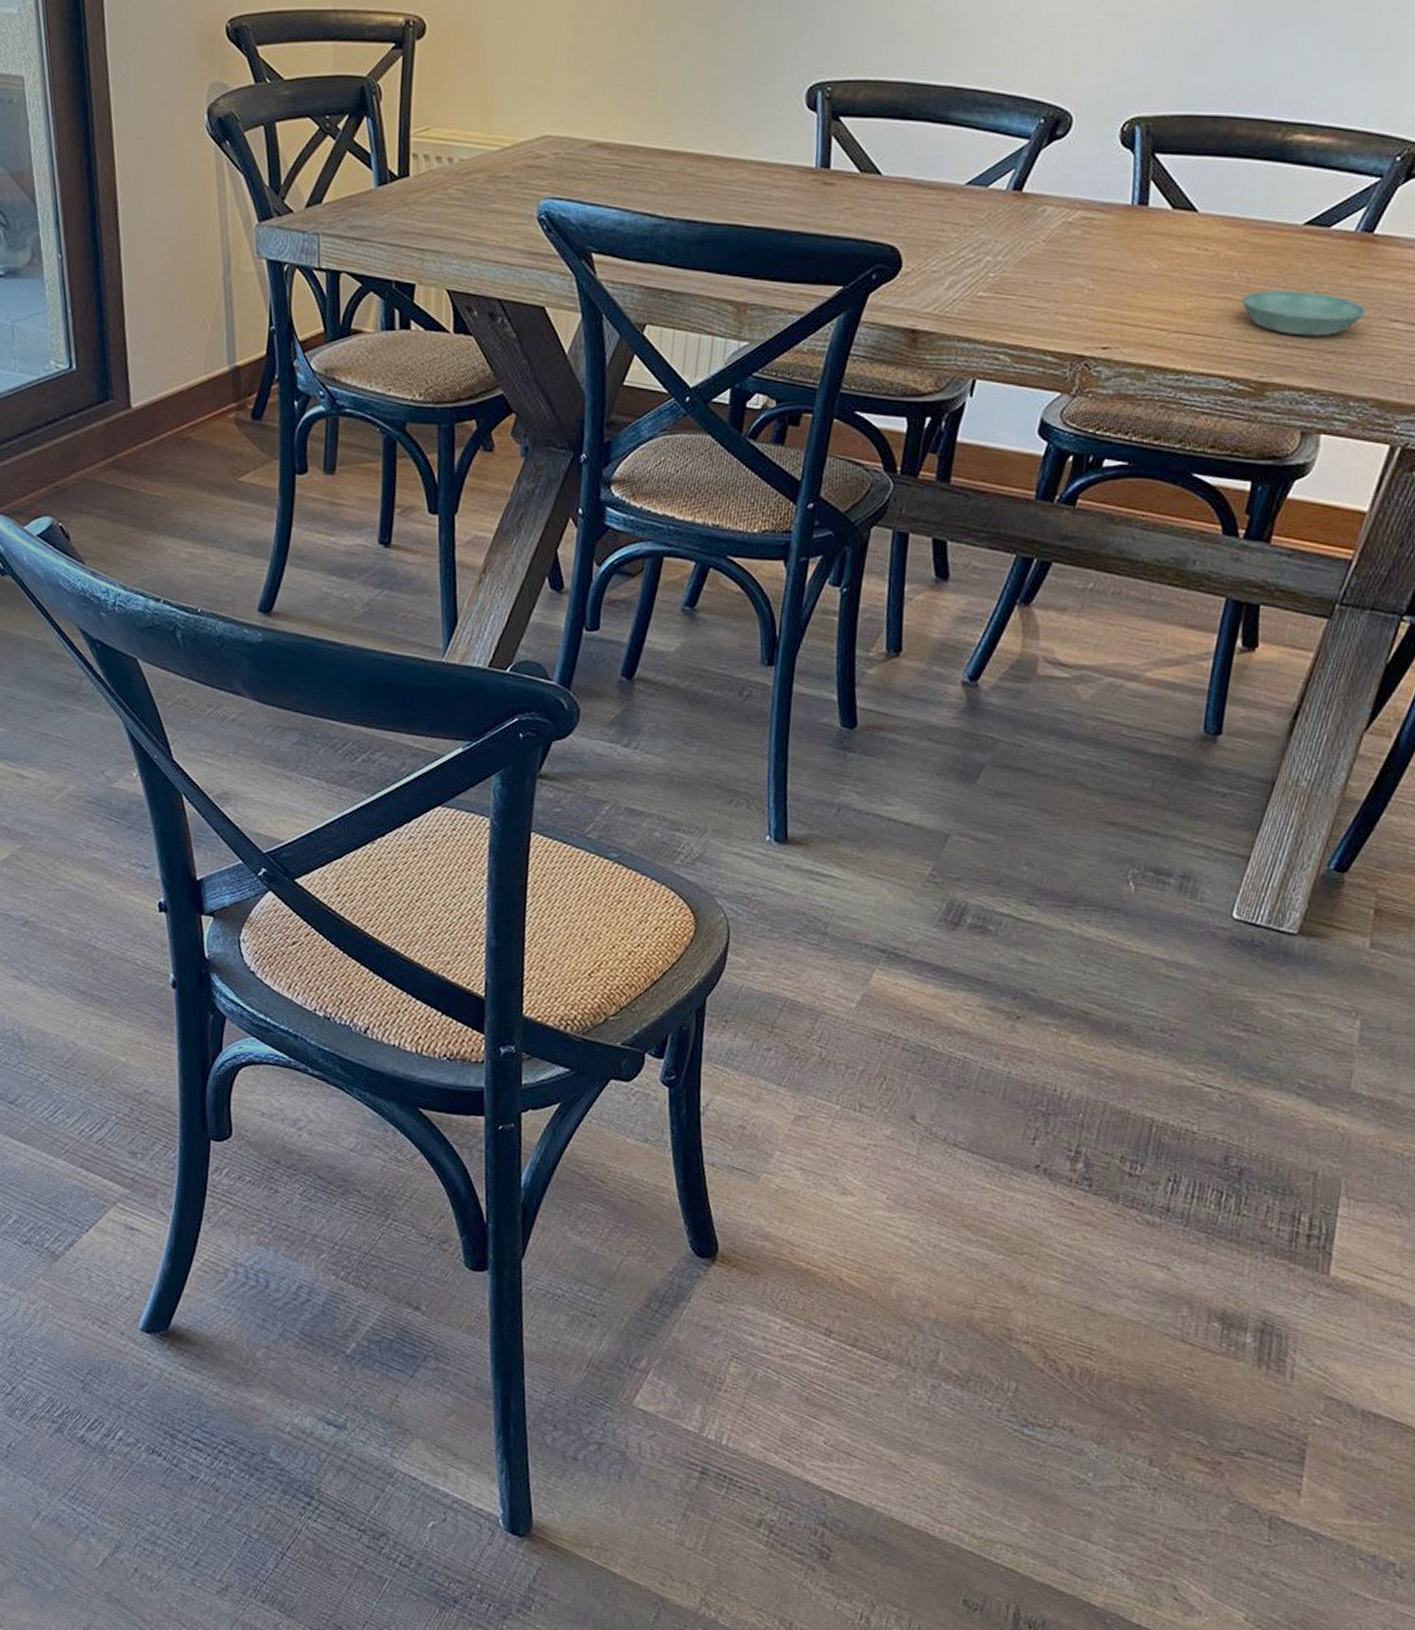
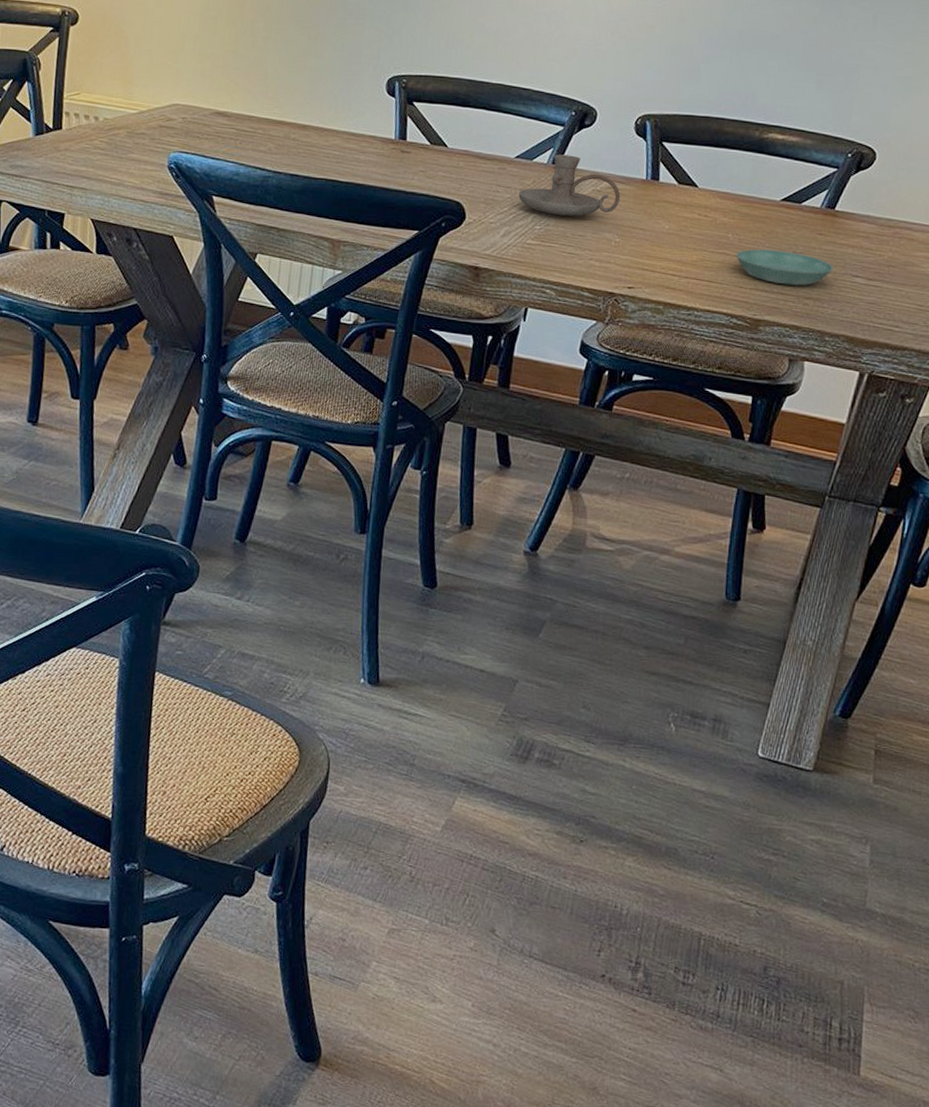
candle holder: none [968,177,1098,258] -> present [518,154,621,216]

